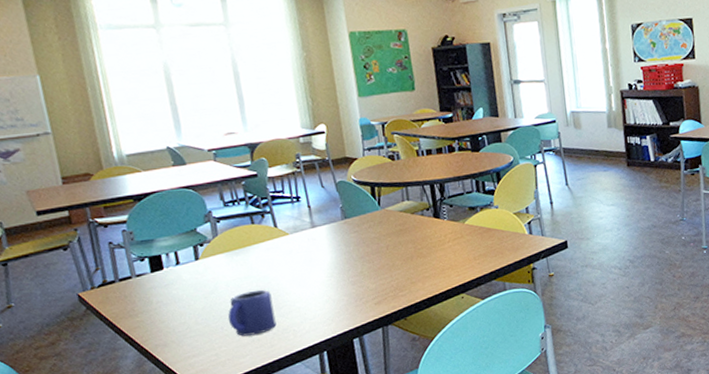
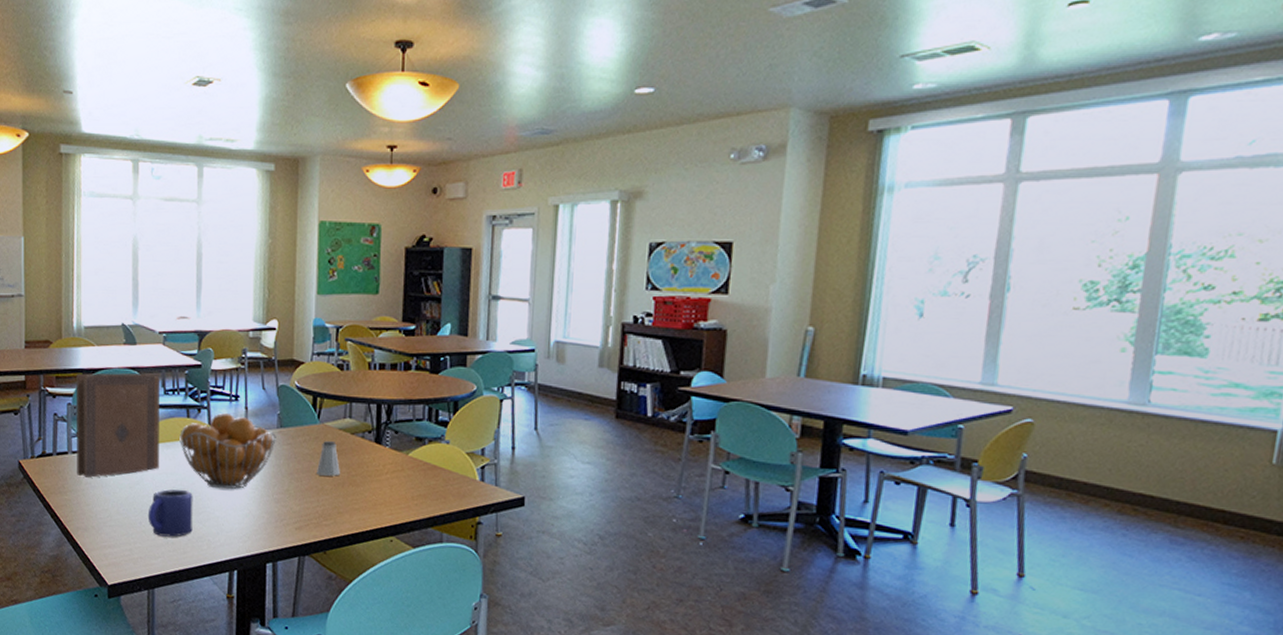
book: none [126,189,232,297] -> present [76,373,159,478]
fruit basket: none [247,213,343,284] -> present [179,412,276,489]
saltshaker: none [385,223,407,254] -> present [317,441,340,476]

